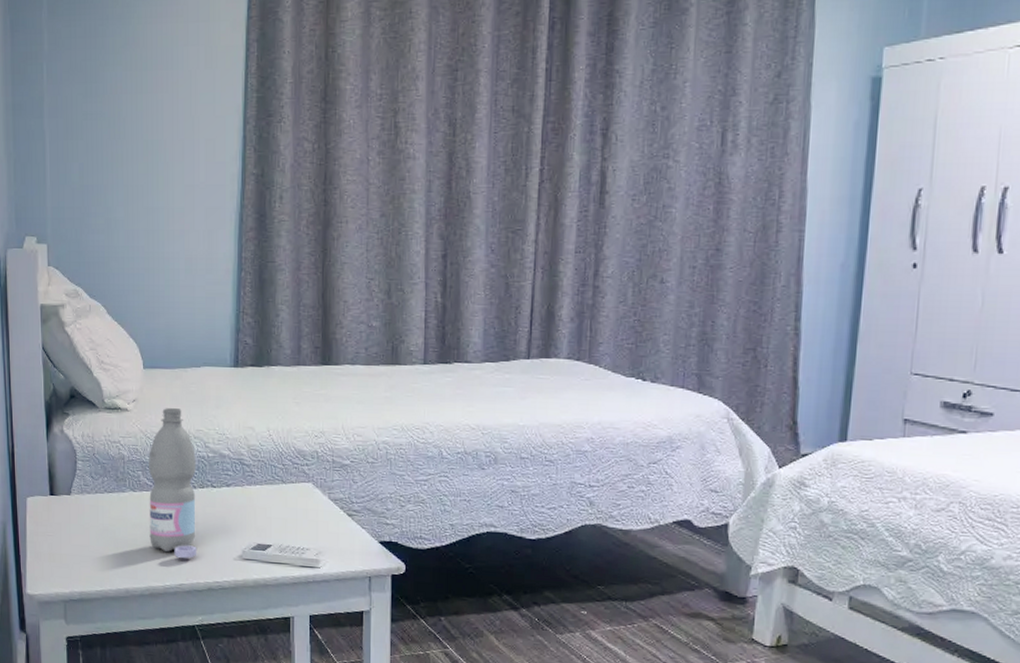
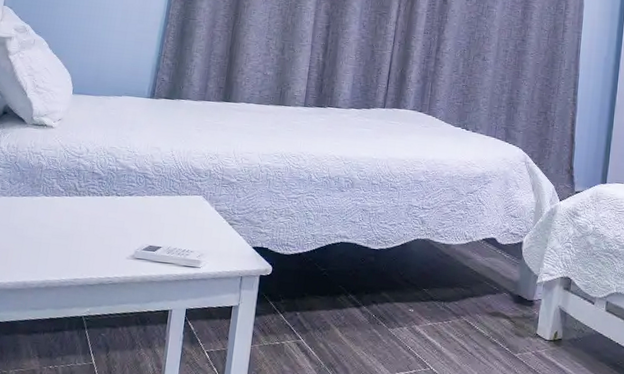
water bottle: present [149,408,197,559] -> none [53,127,106,257]

